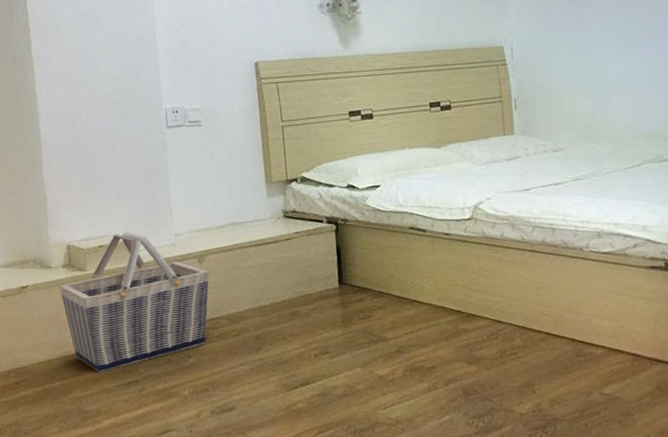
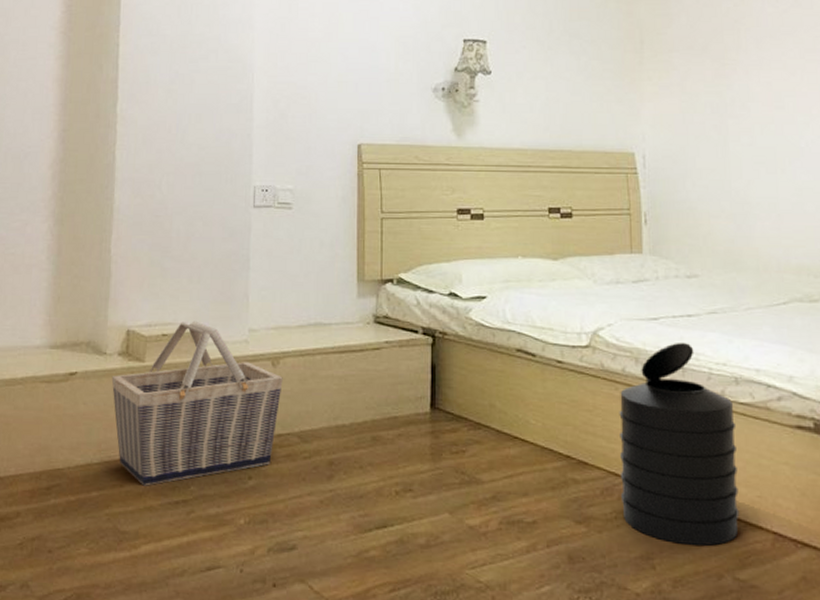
trash can: none [500,206,604,372] -> present [619,342,740,546]

